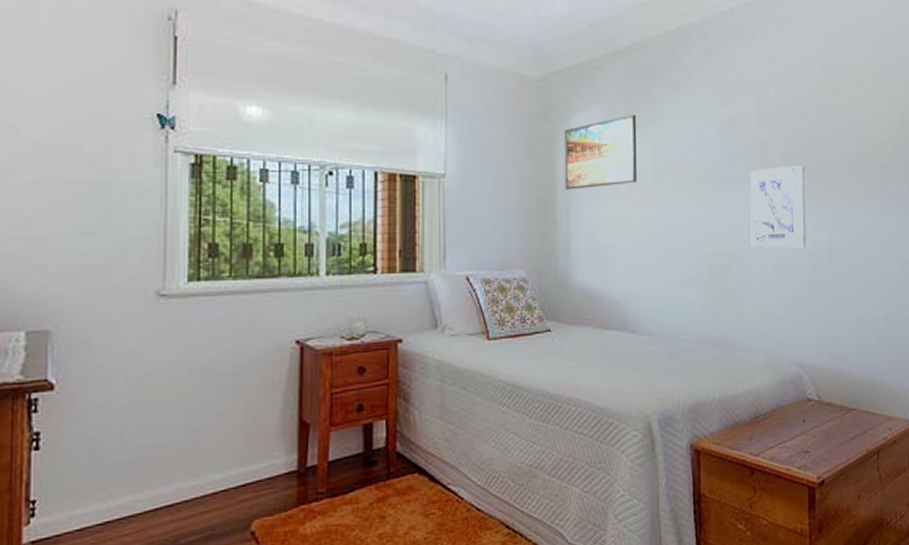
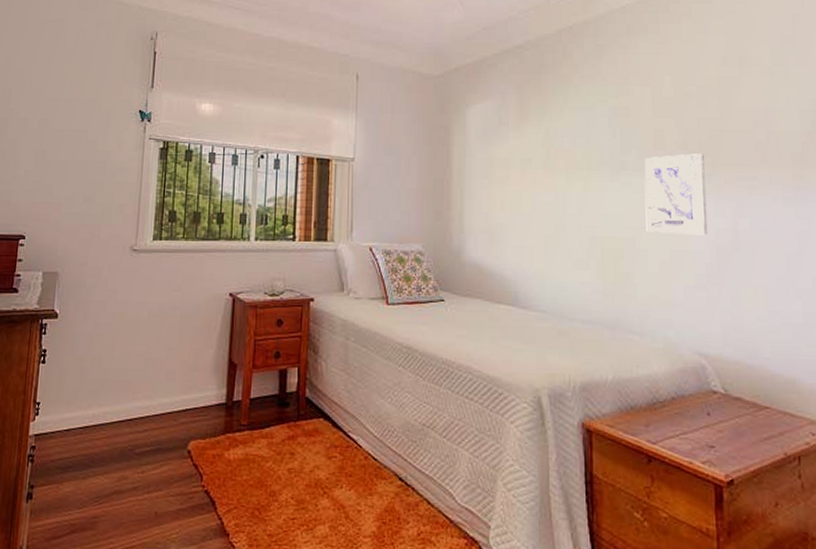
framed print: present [564,114,637,190] -> none [459,105,528,173]

